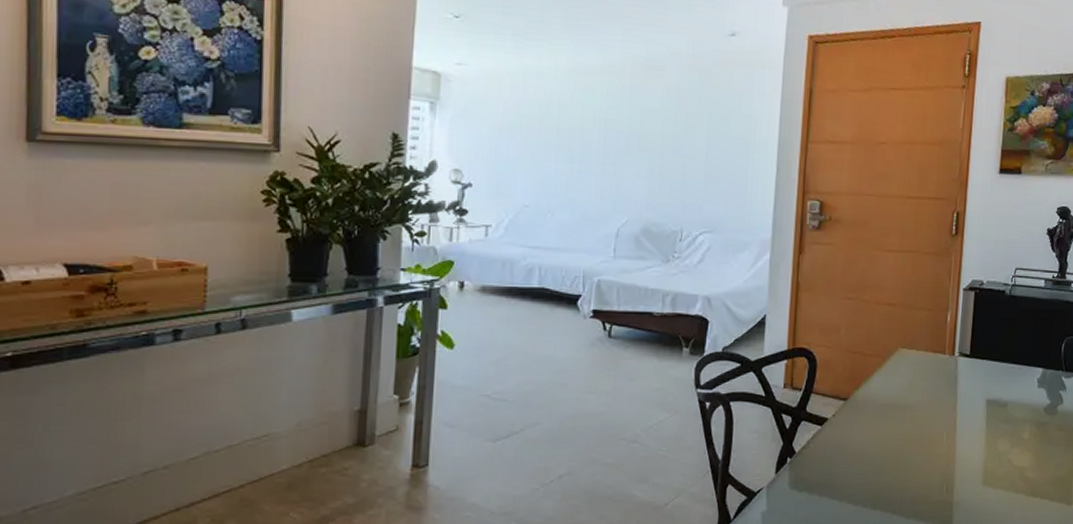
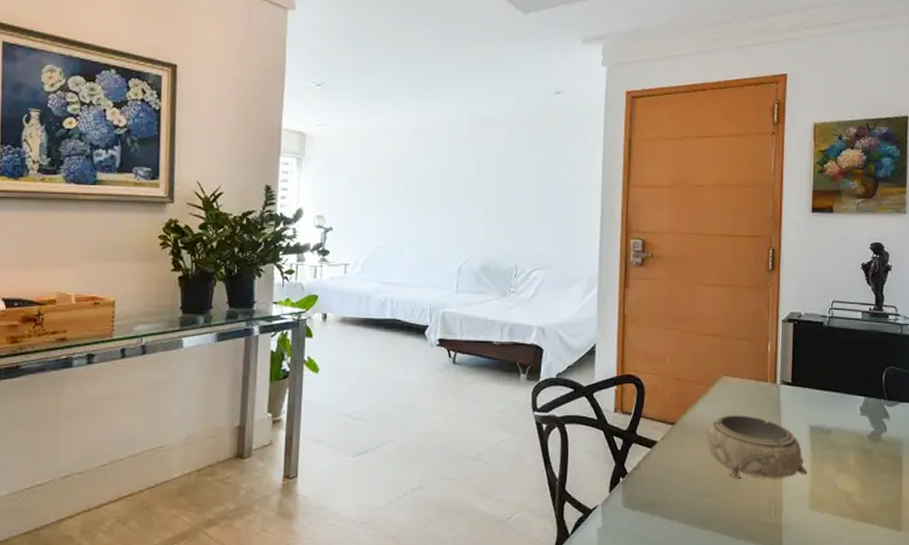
decorative bowl: none [880,389,982,456] -> present [707,415,807,479]

